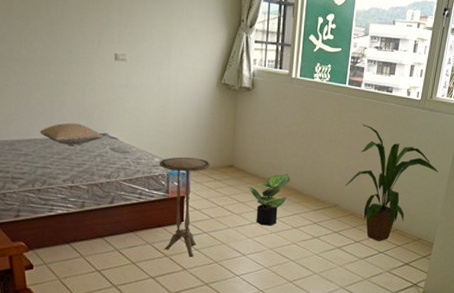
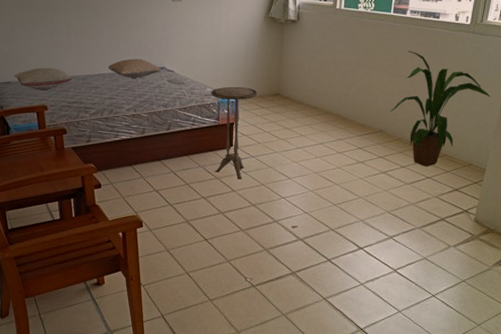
potted plant: present [248,173,290,226] -> none [294,100,335,151]

